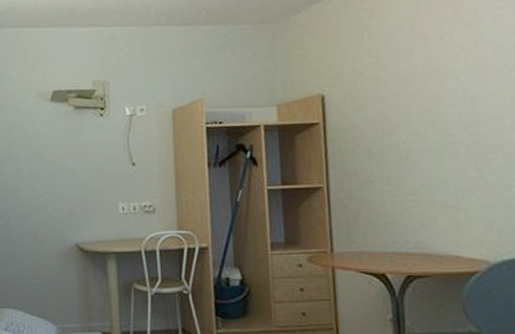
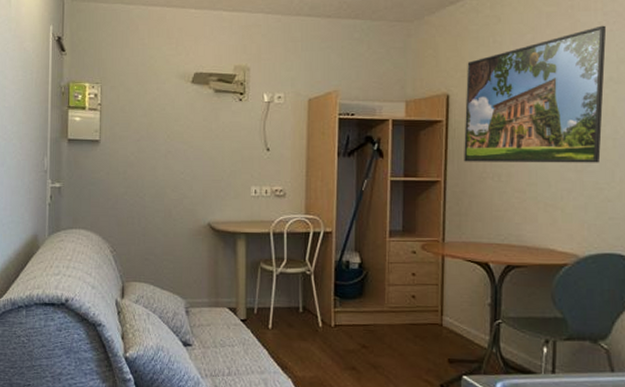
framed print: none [341,10,504,166] -> present [464,25,607,163]

